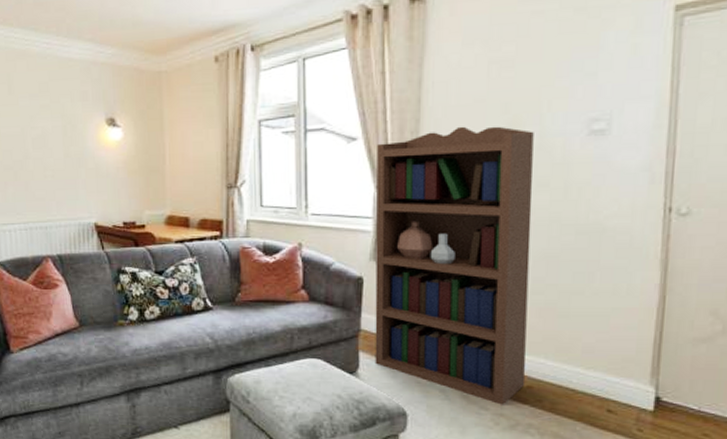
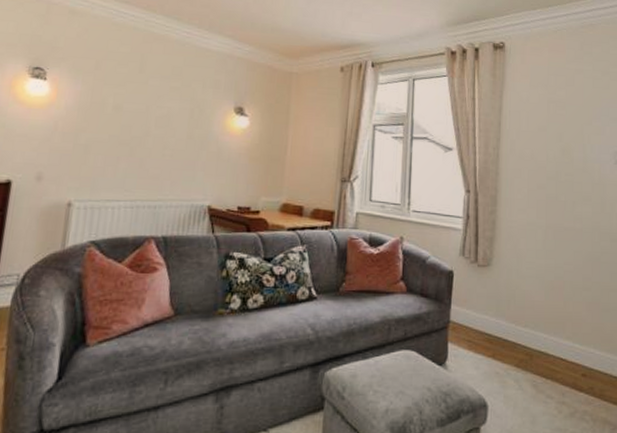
bookcase: present [375,126,534,405] -> none [461,147,581,393]

